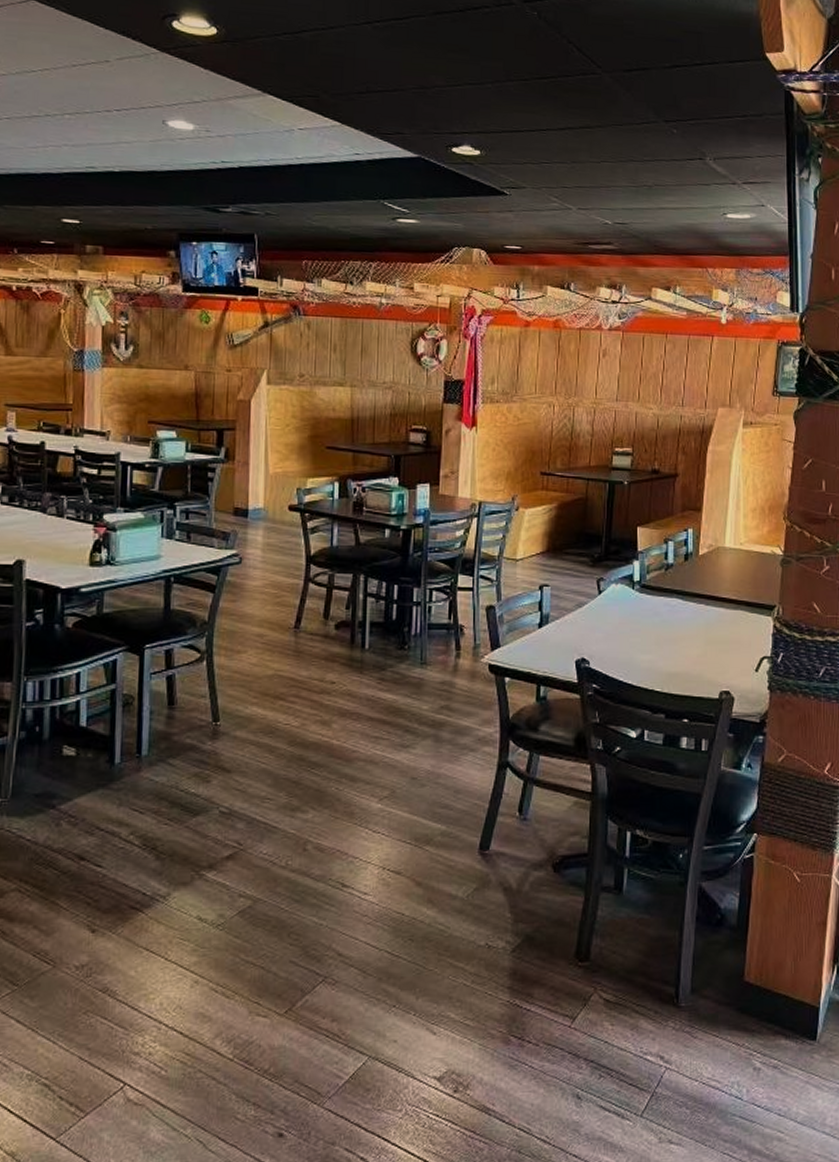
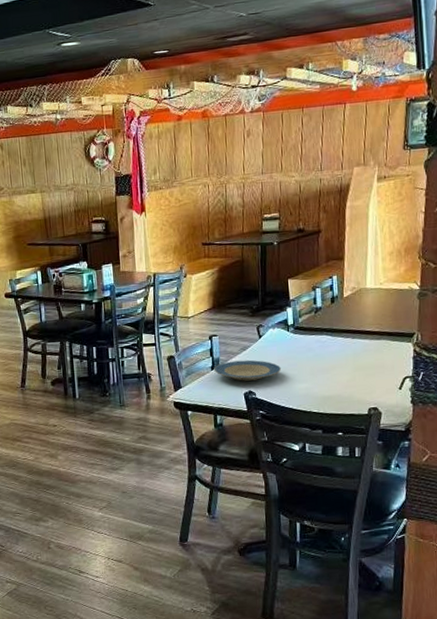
plate: none [541,619,623,645] -> present [214,360,282,381]

